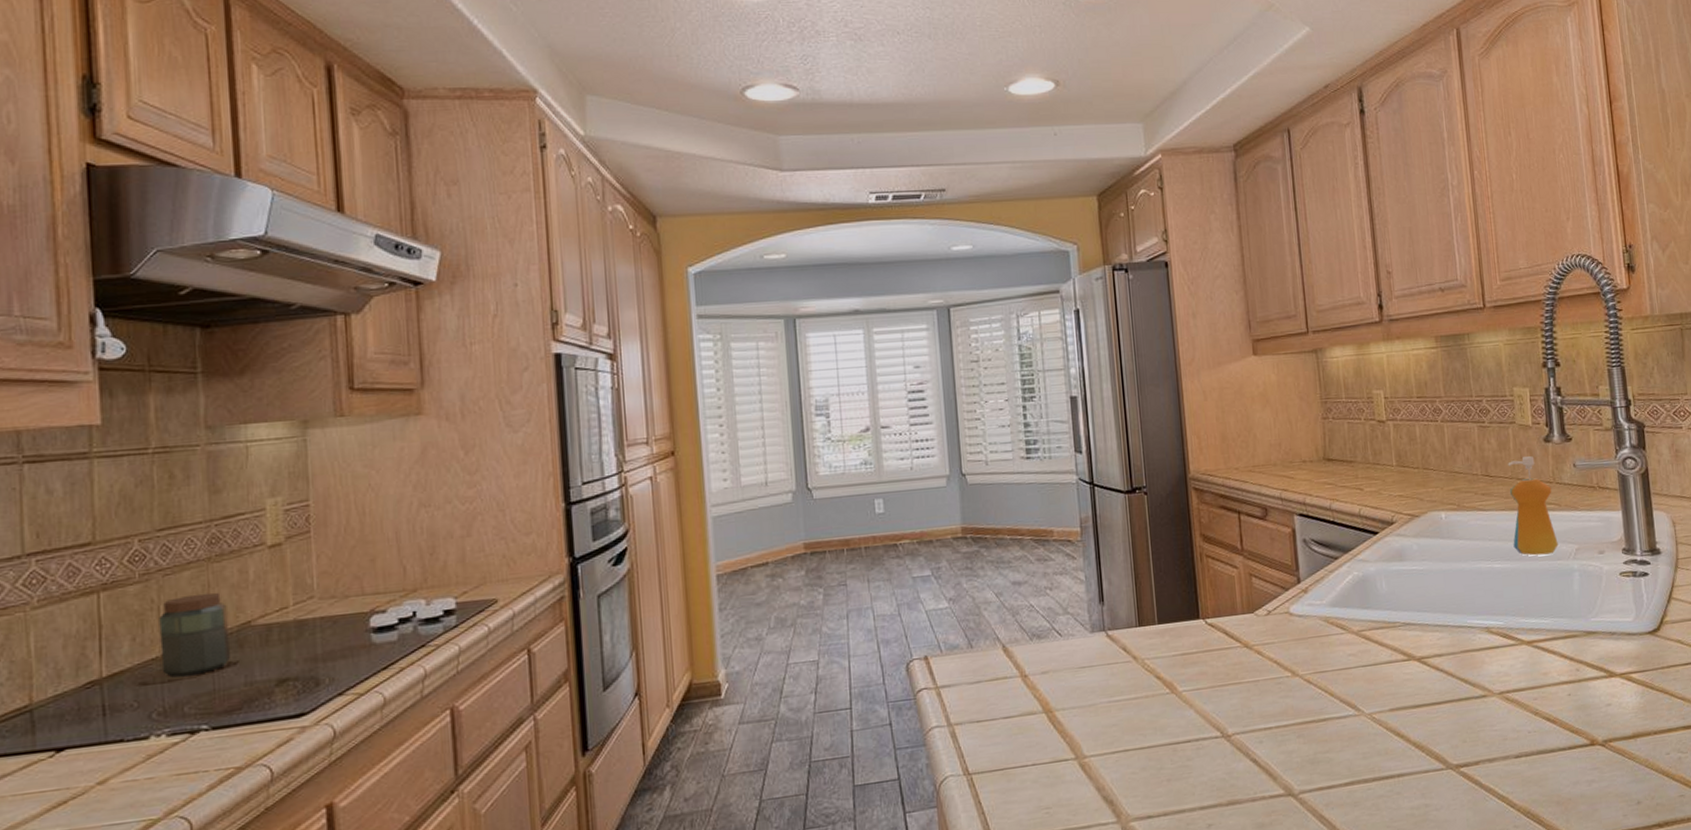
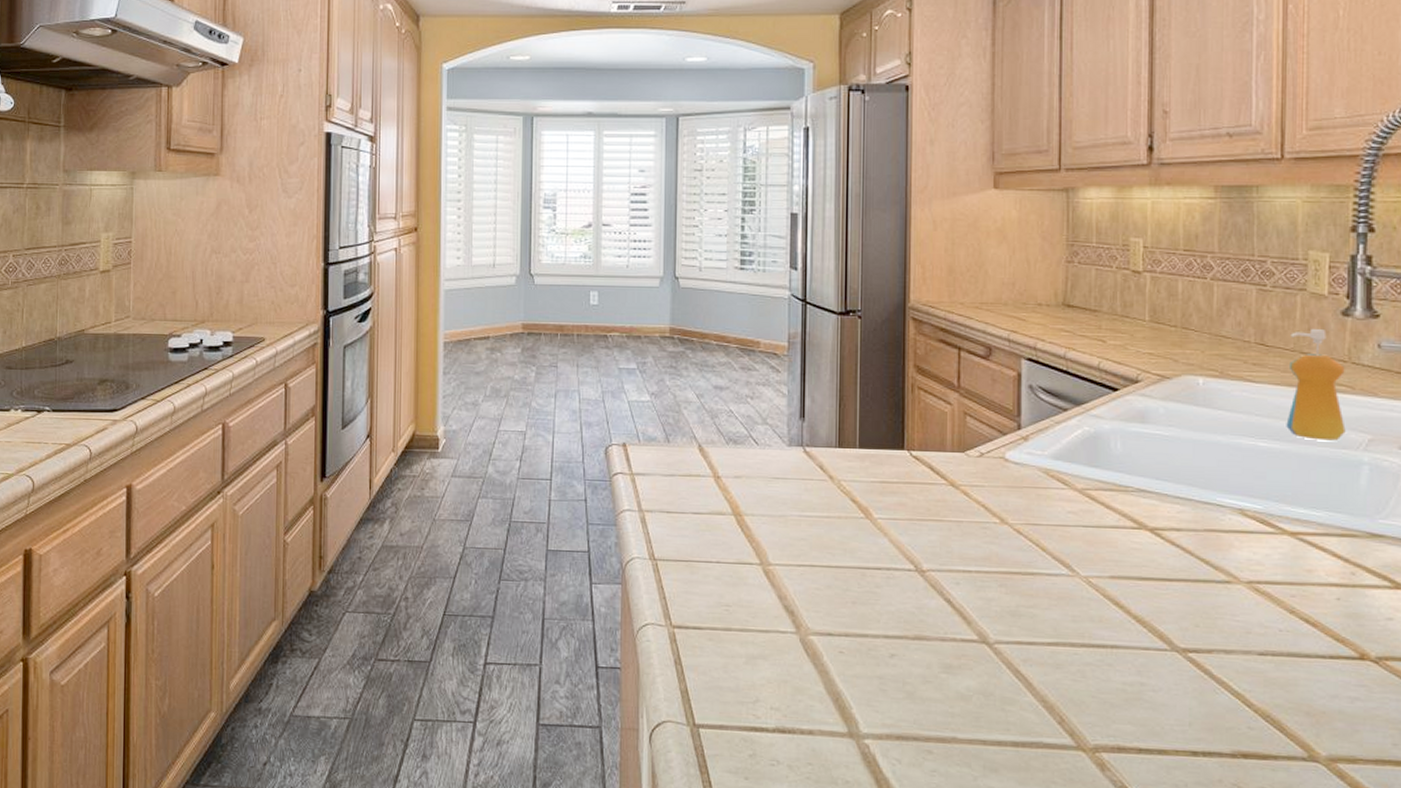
peanut butter: present [159,592,230,677] -> none [22,303,69,367]

